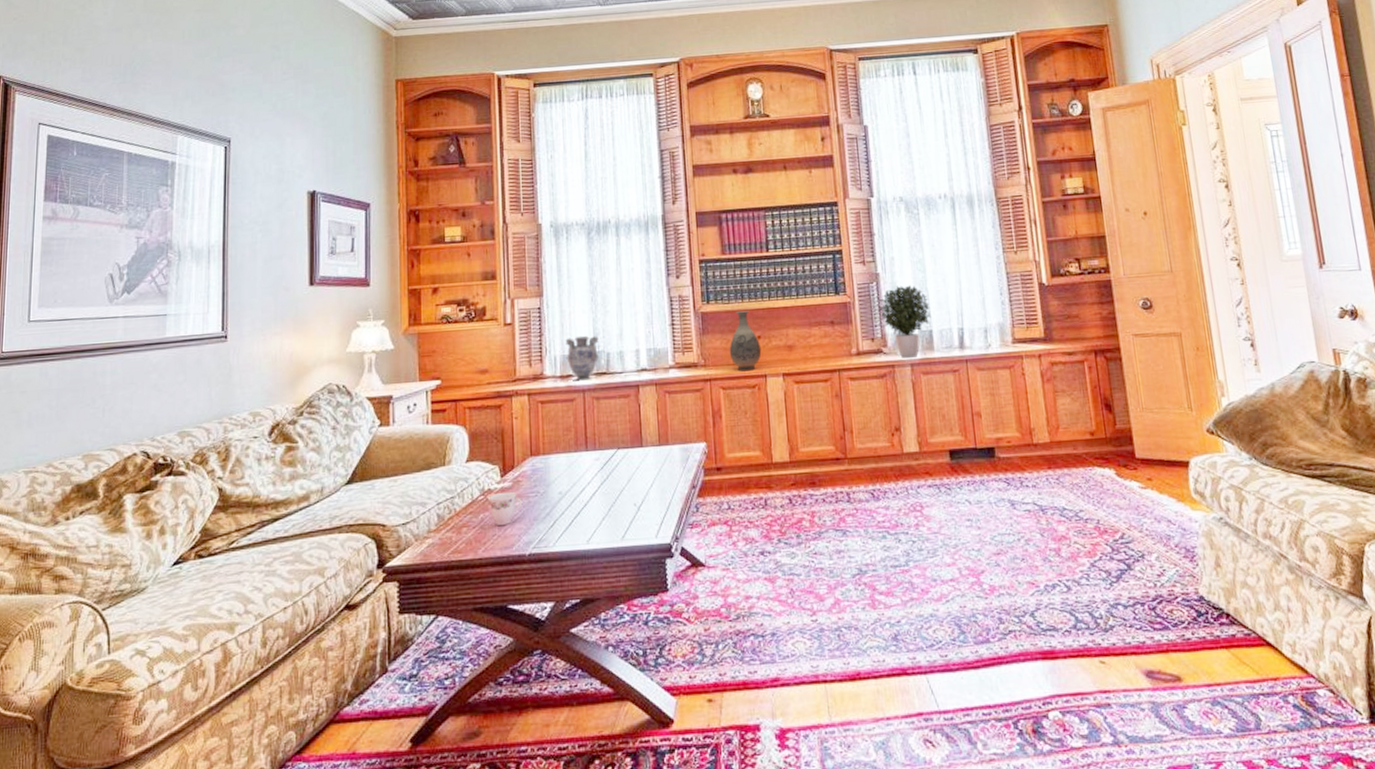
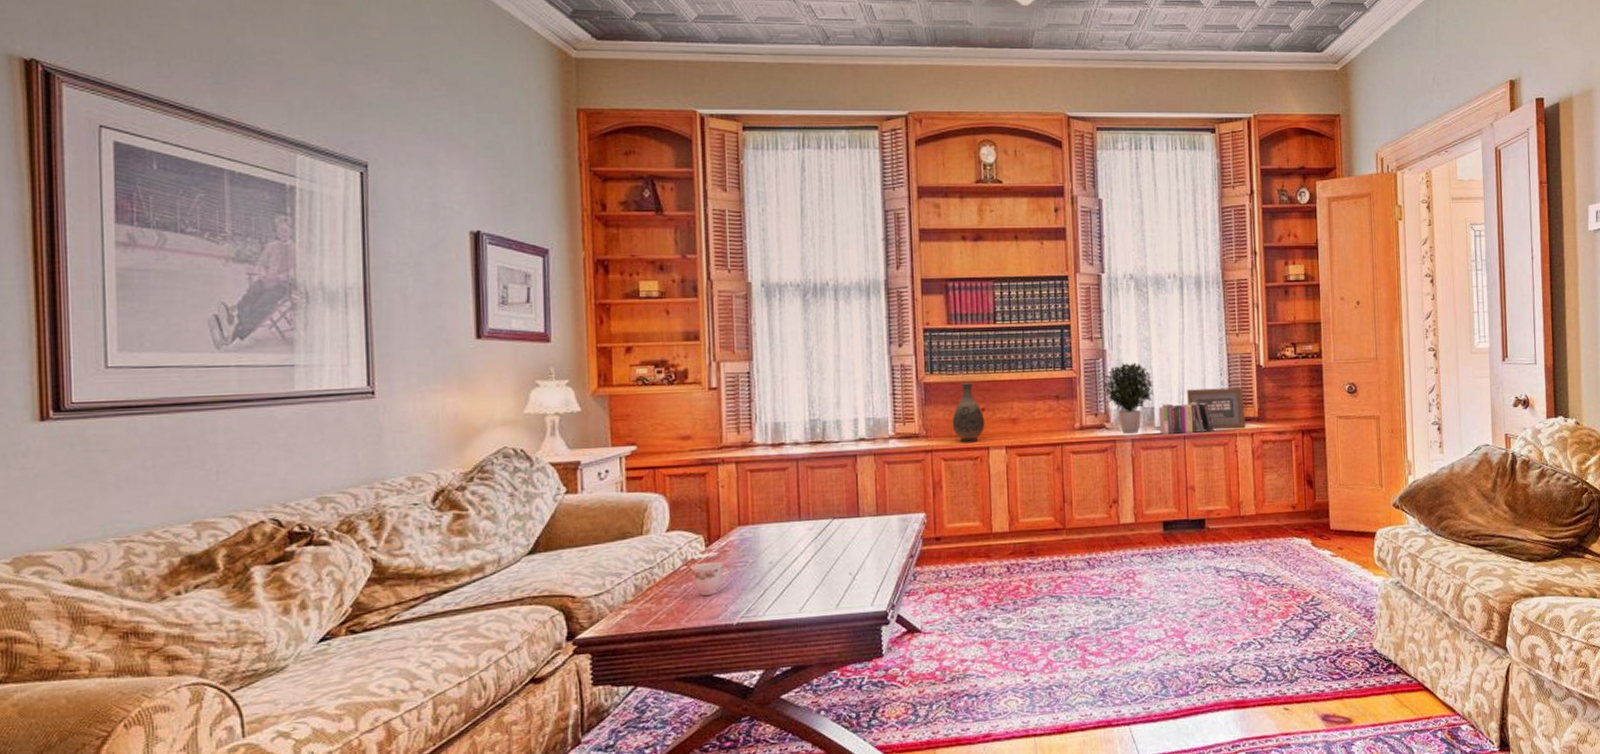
decorative vase: present [565,335,599,381] -> none [777,402,814,450]
books: none [937,323,998,359] -> present [1158,402,1214,435]
picture frame: none [966,306,1032,353] -> present [1187,387,1246,430]

